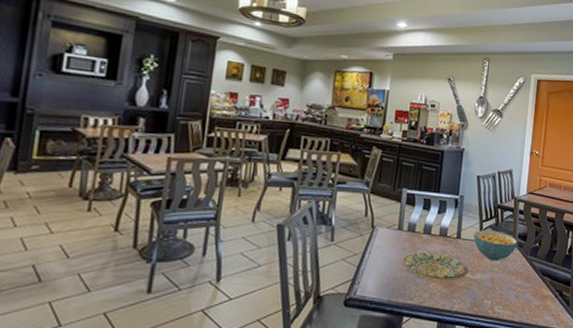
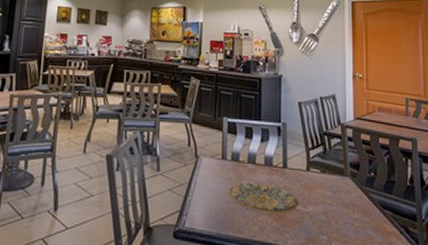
cereal bowl: present [473,230,518,262] -> none [300,159,350,193]

